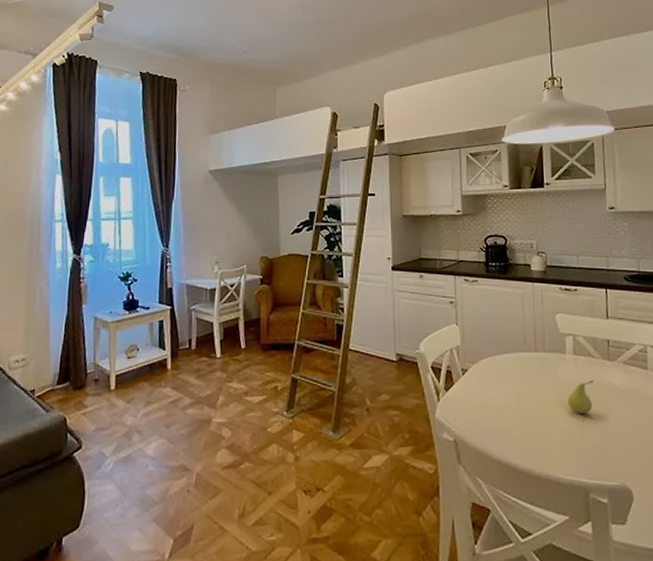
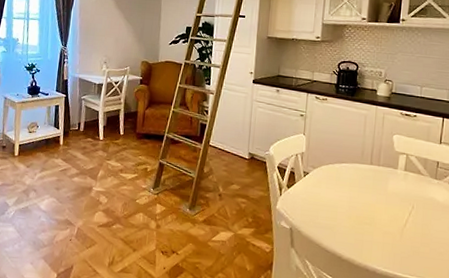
fruit: present [567,380,593,415] -> none [393,193,419,221]

